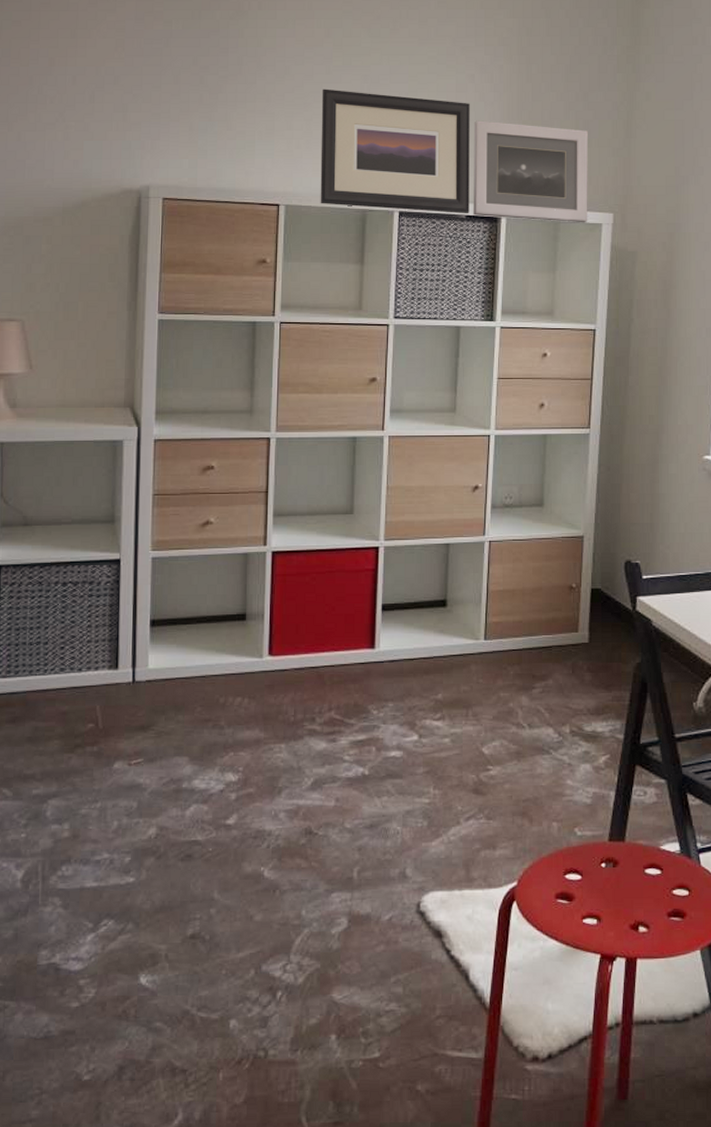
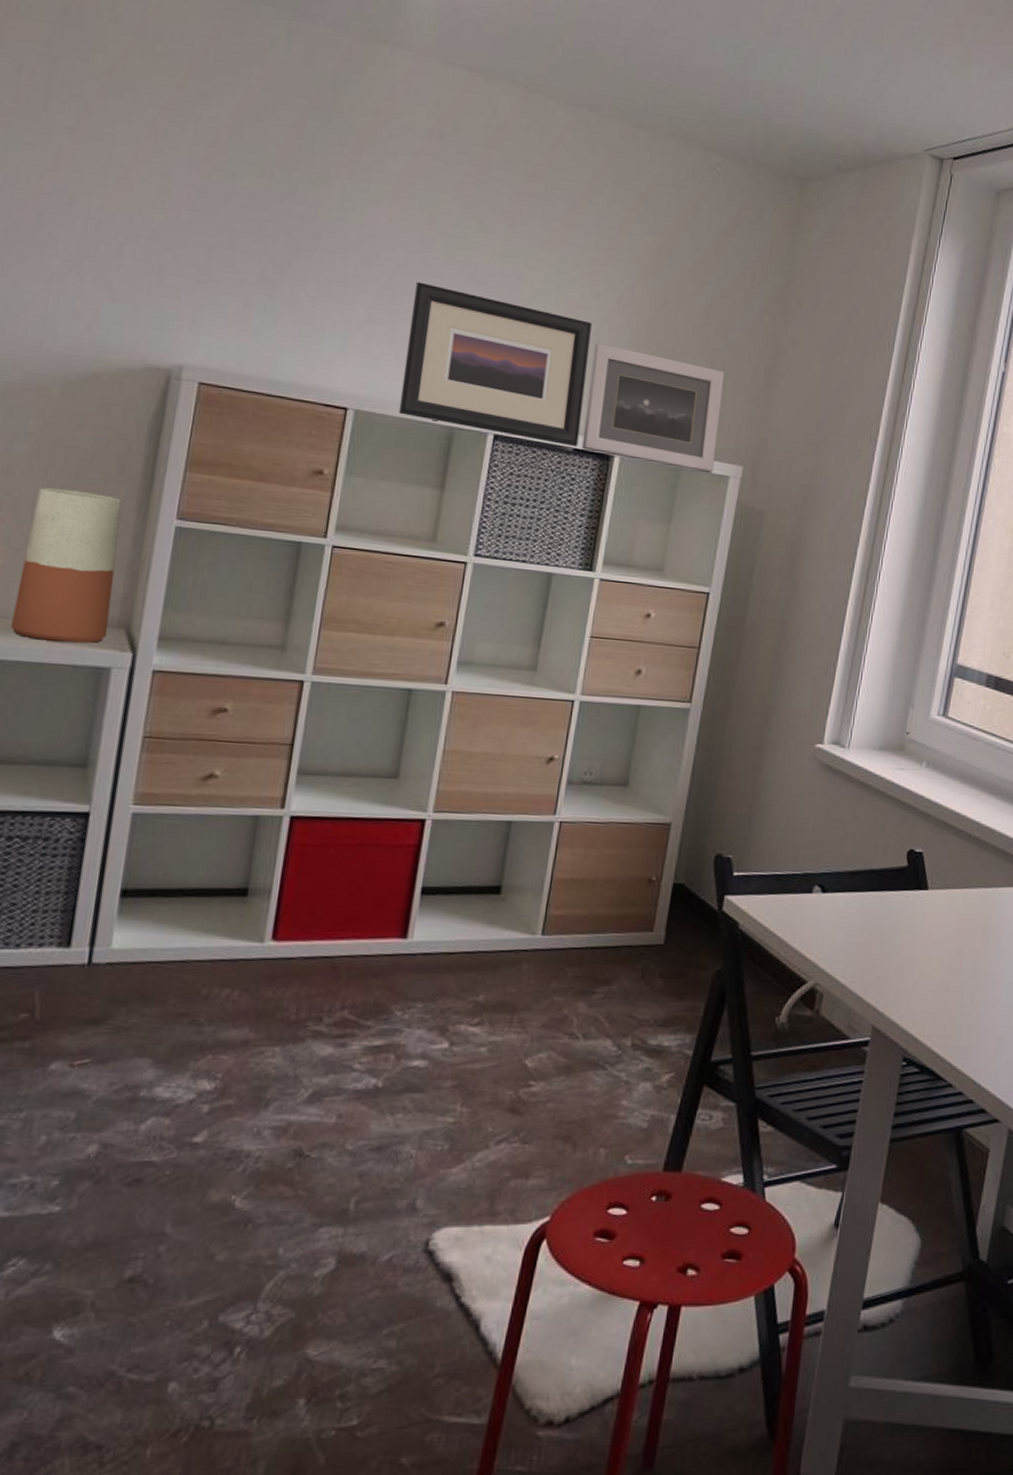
vase: none [47,298,118,422] -> present [11,487,123,644]

